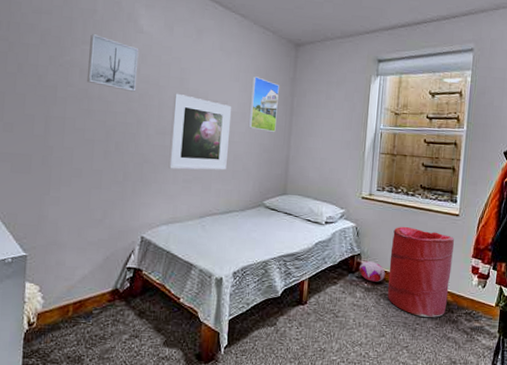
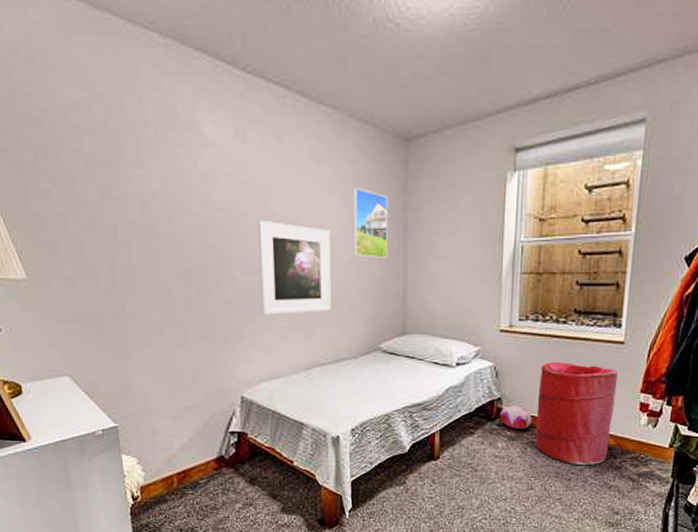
wall art: present [86,34,139,92] -> none [145,154,211,224]

